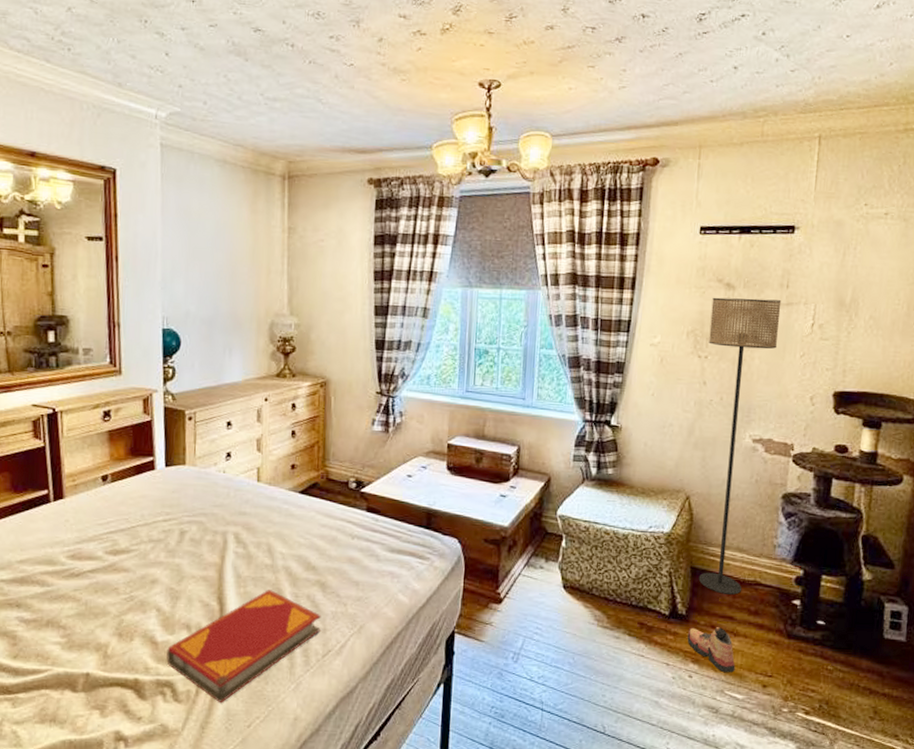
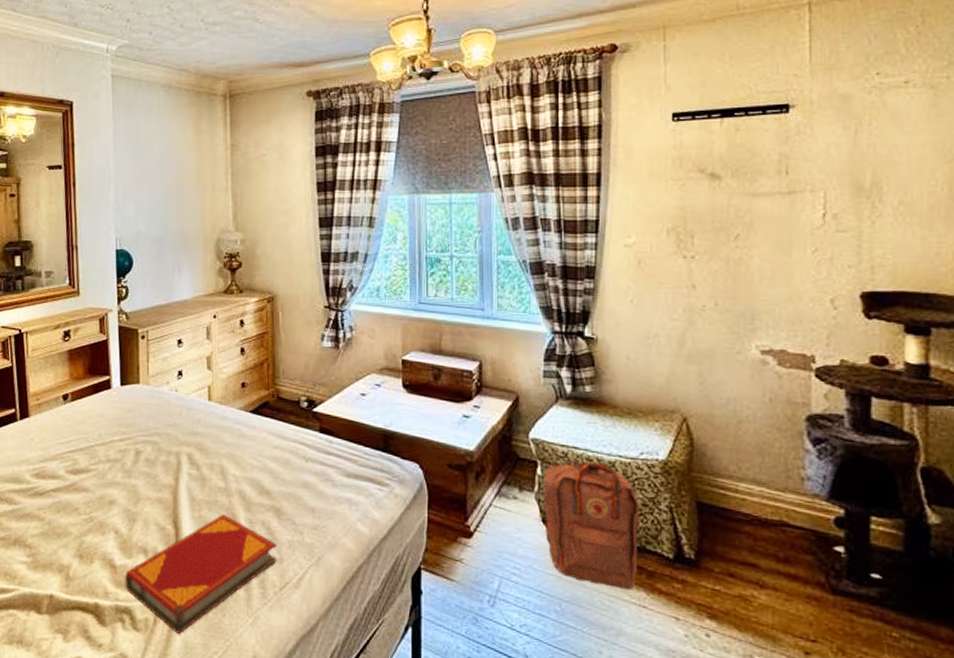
backpack: none [565,533,645,643] -> present [543,460,640,590]
shoe: present [687,627,735,673] -> none [699,575,766,634]
floor lamp: present [698,297,782,595] -> none [694,188,781,537]

